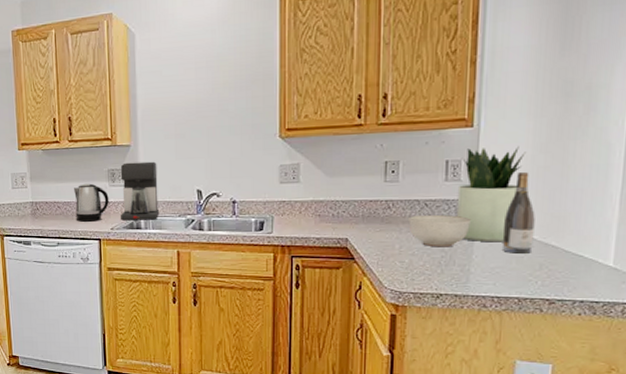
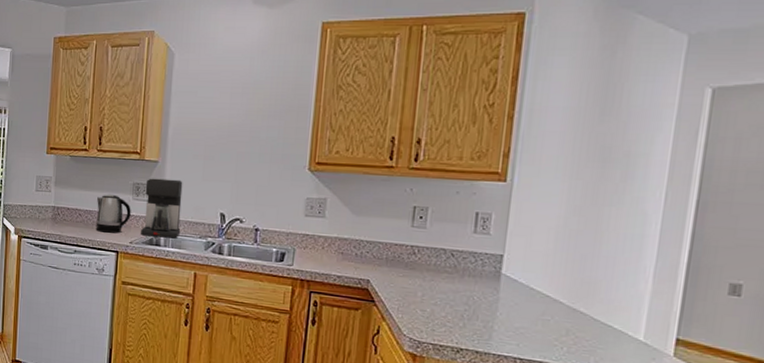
bowl: present [408,214,472,247] -> none [433,264,499,301]
planter: present [456,146,526,243] -> none [482,203,559,303]
wine bottle: present [502,171,535,254] -> none [528,232,565,317]

